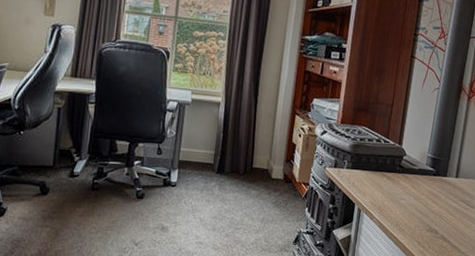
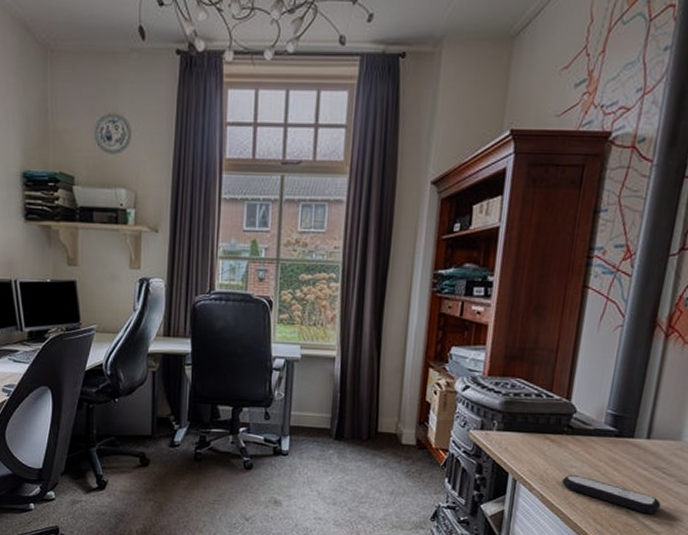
remote control: none [395,206,466,238] -> present [562,475,662,514]

